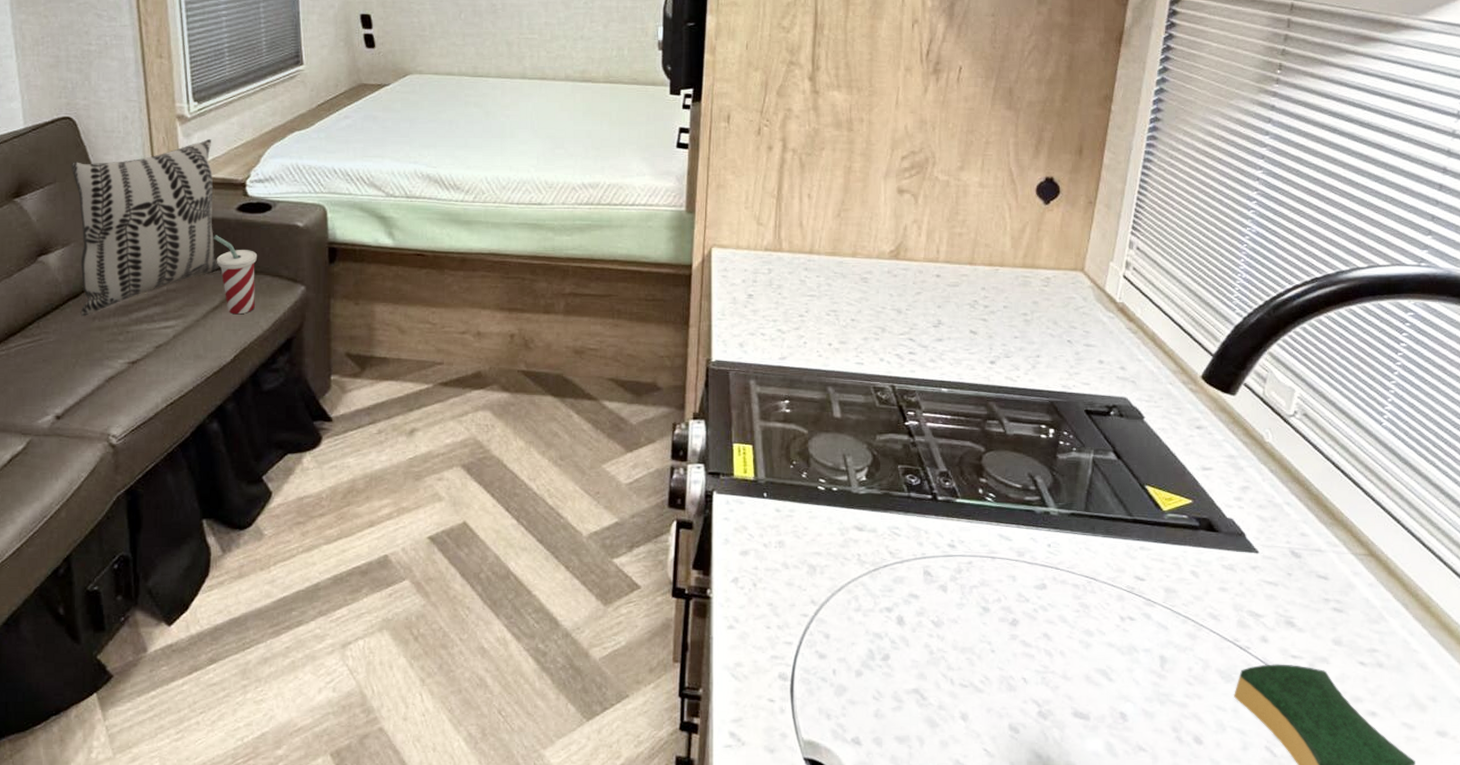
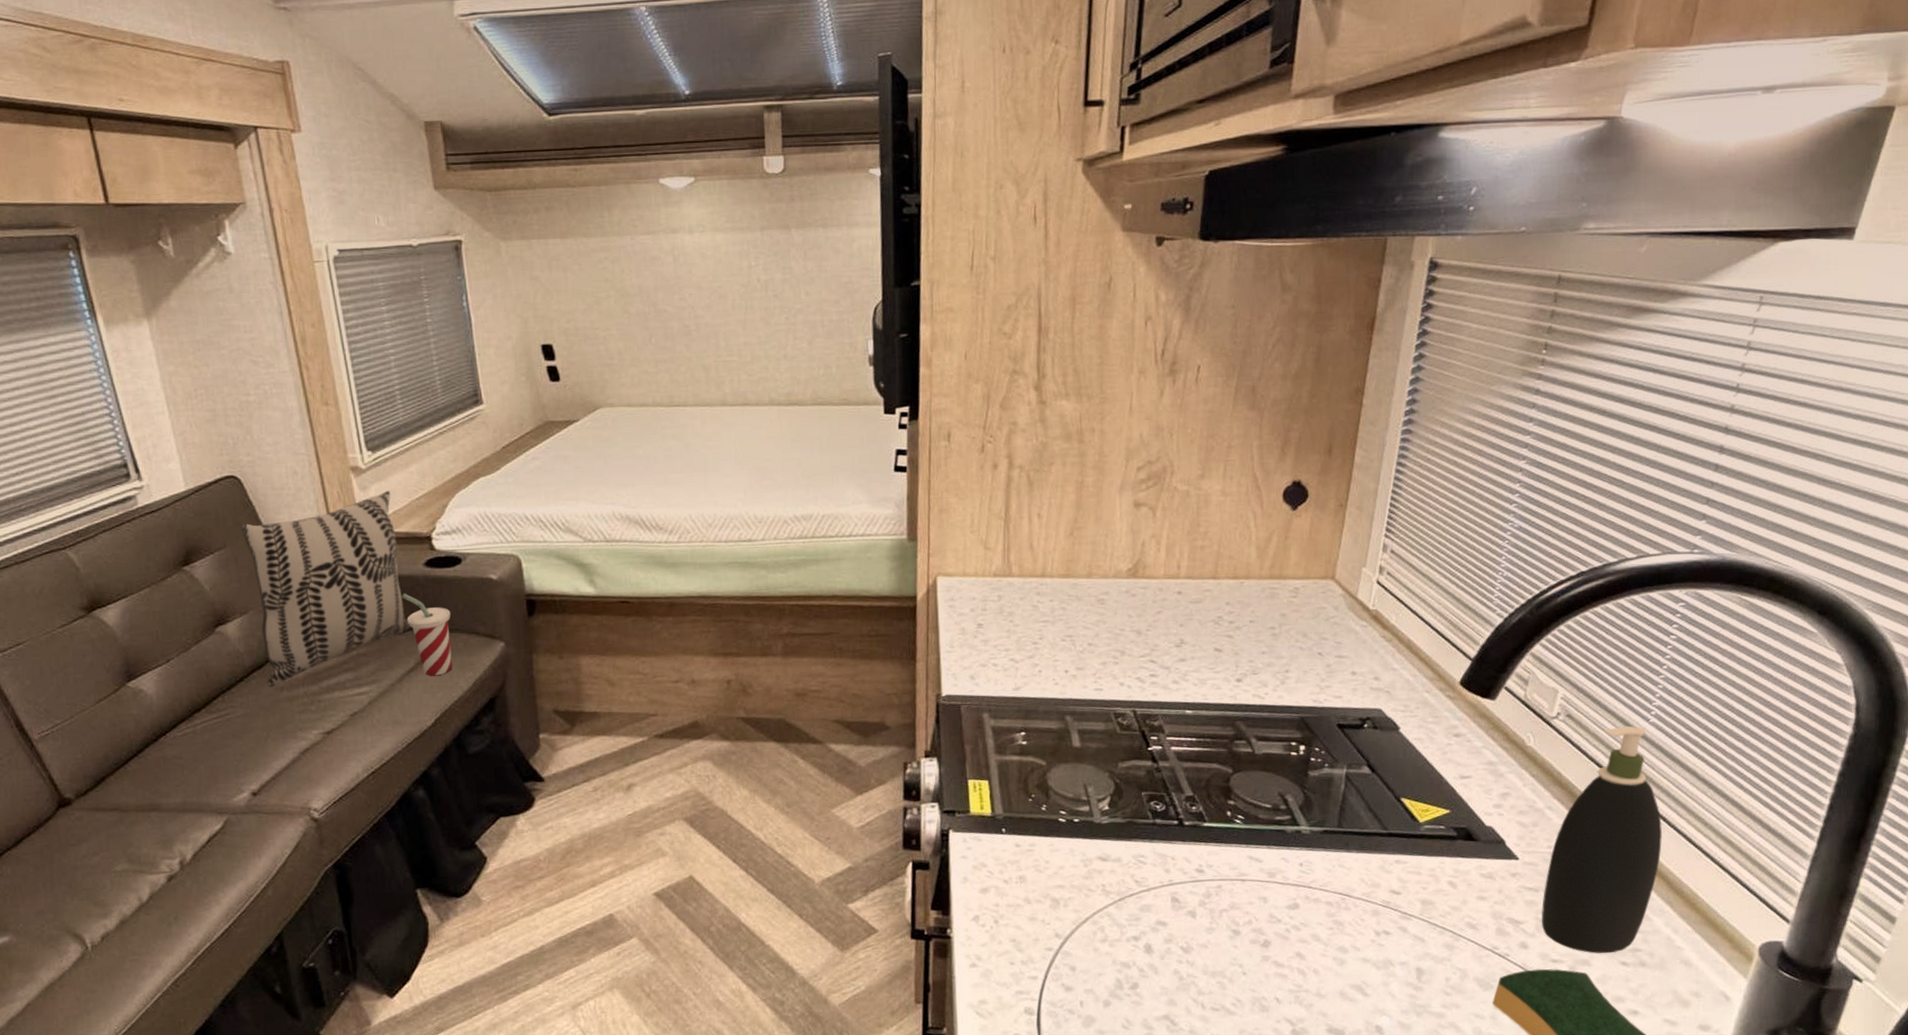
soap dispenser: none [1280,427,1397,653] -> present [1541,725,1662,954]

